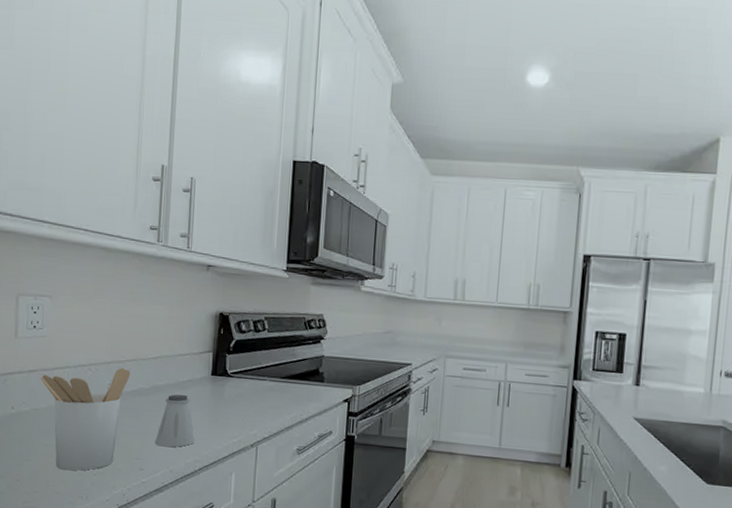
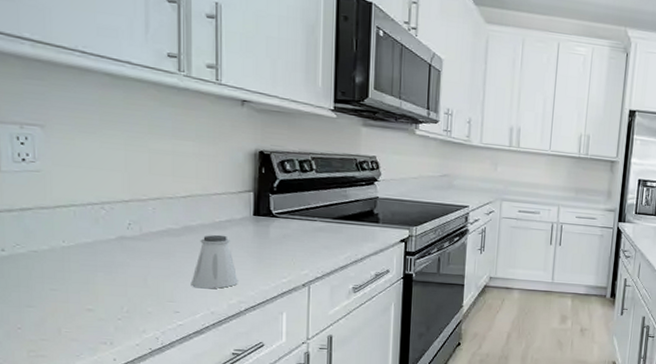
utensil holder: present [41,367,130,471] -> none [38,206,155,316]

